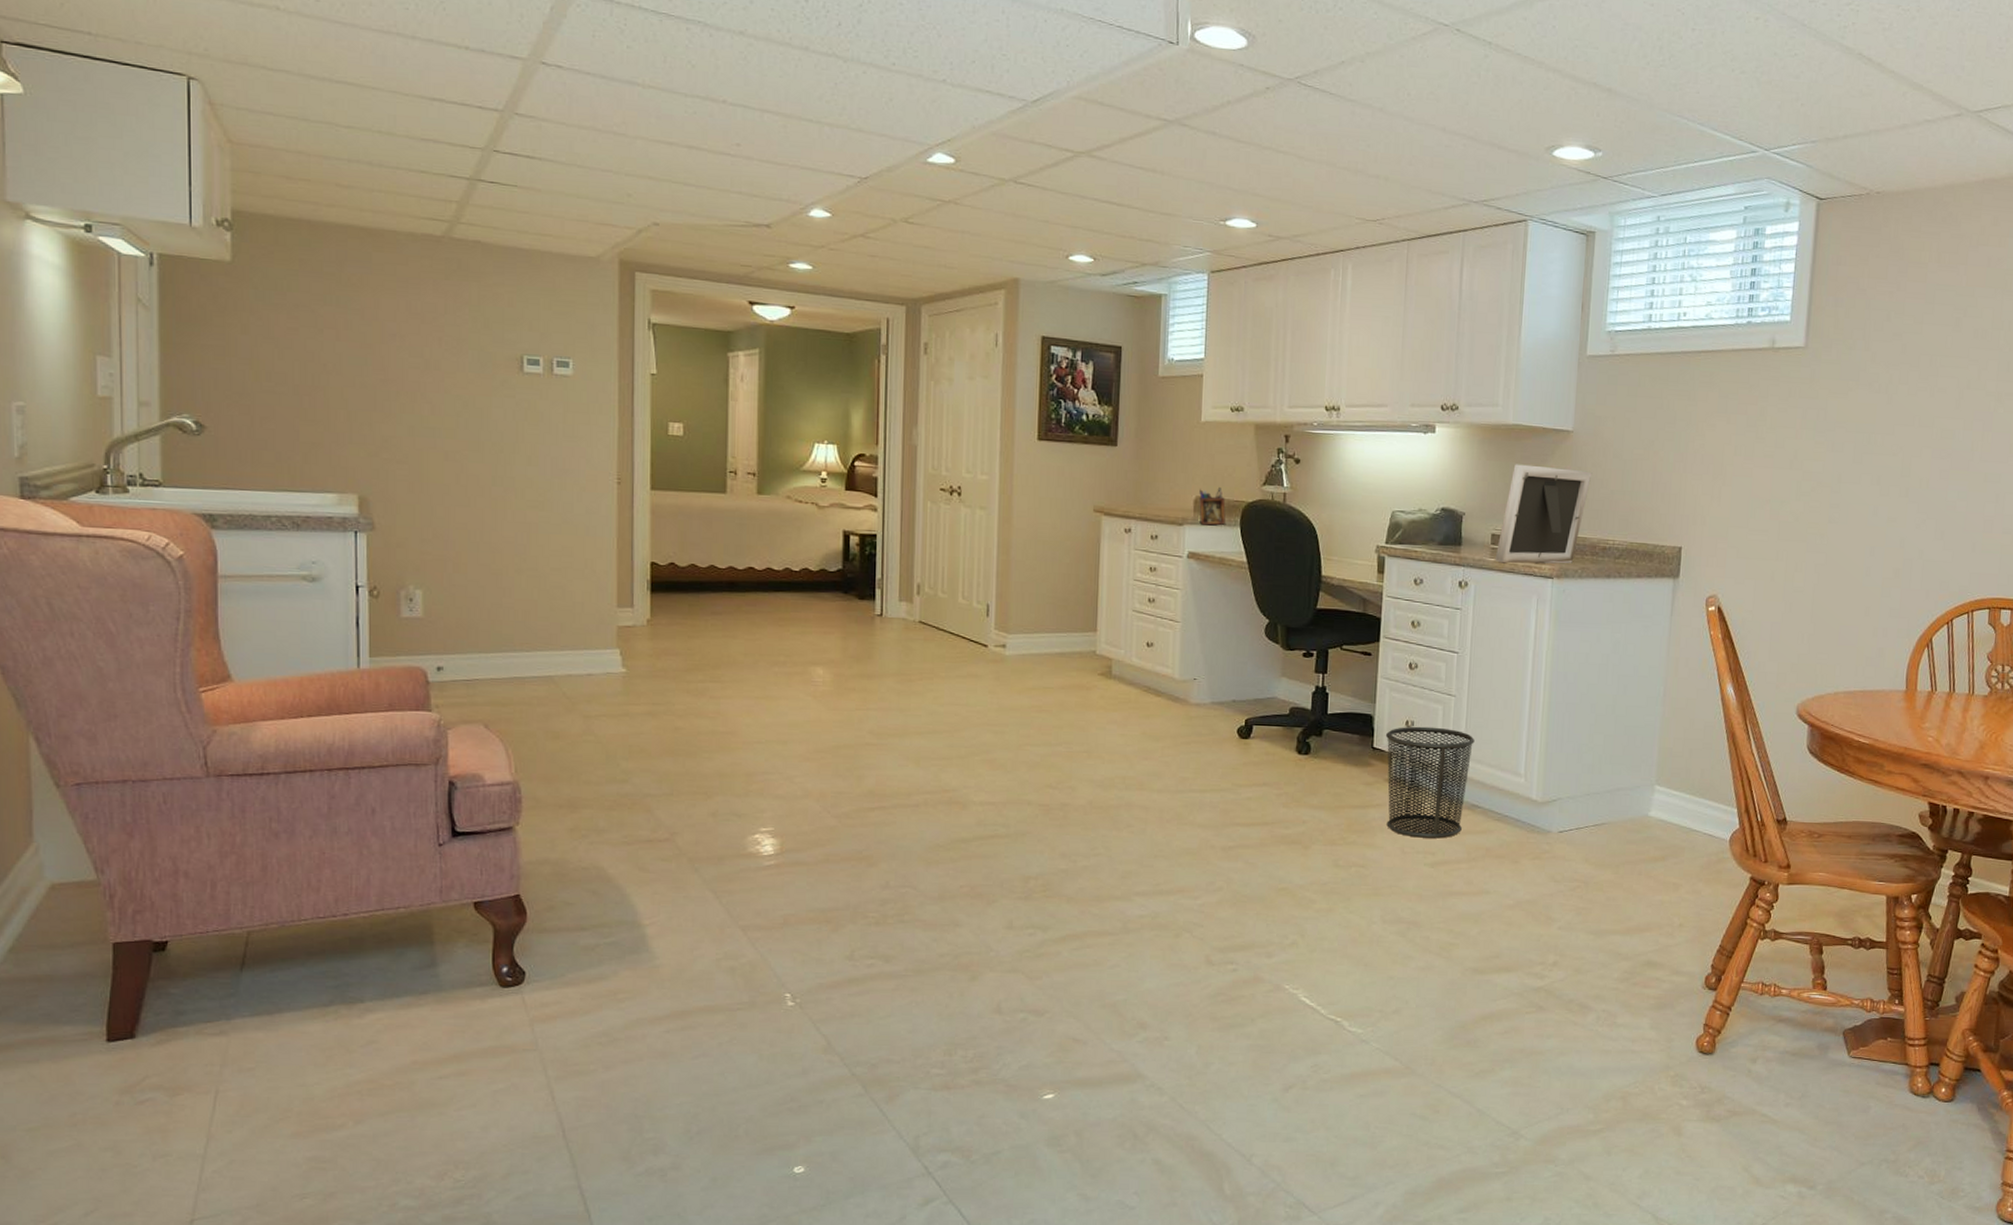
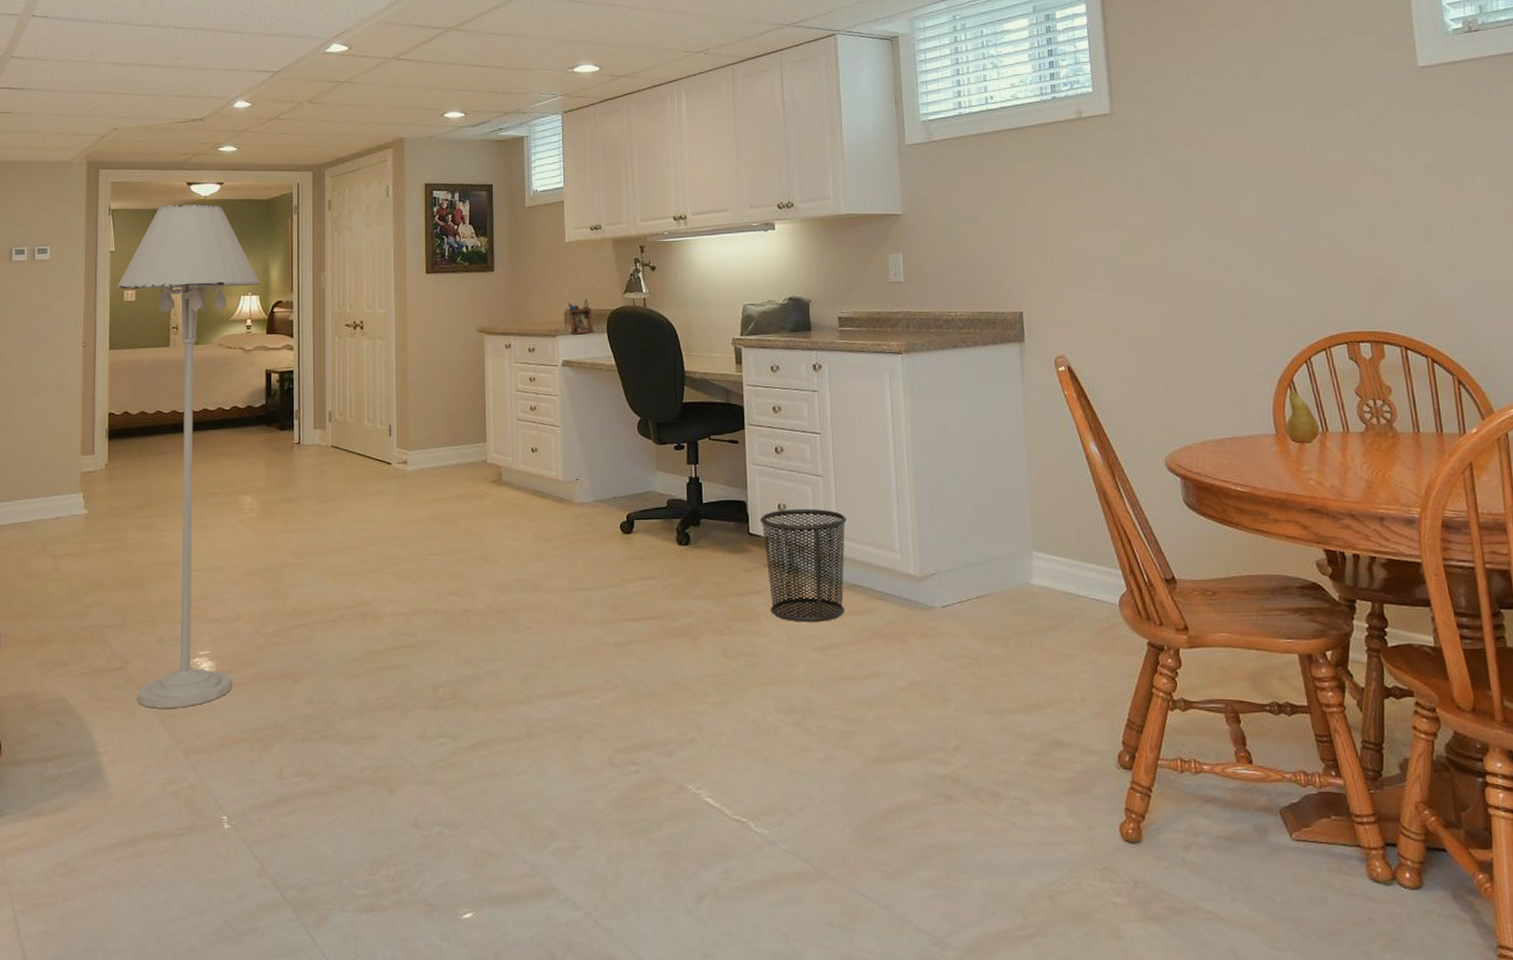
floor lamp: none [658,325,840,884] -> present [115,204,261,709]
picture frame: present [1495,464,1592,564] -> none [844,249,926,344]
fruit: none [1915,650,1948,702] -> present [1285,390,1320,444]

